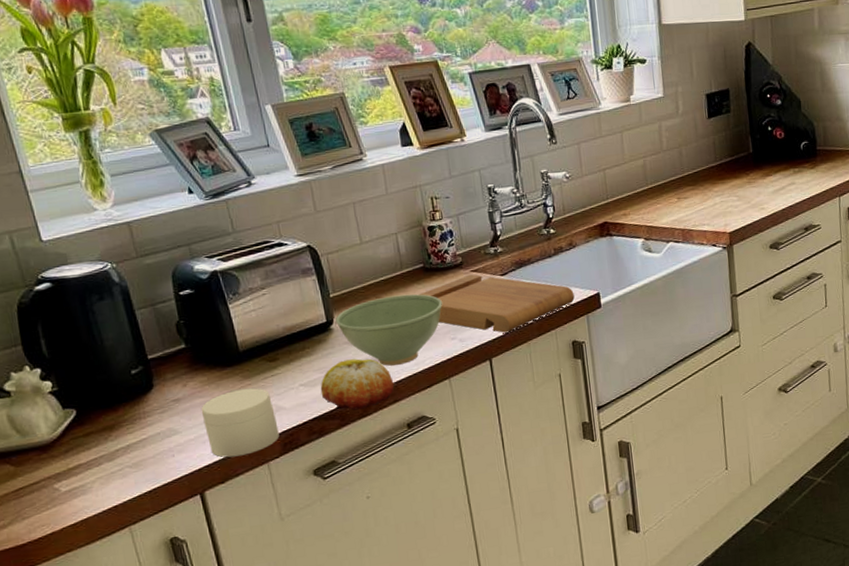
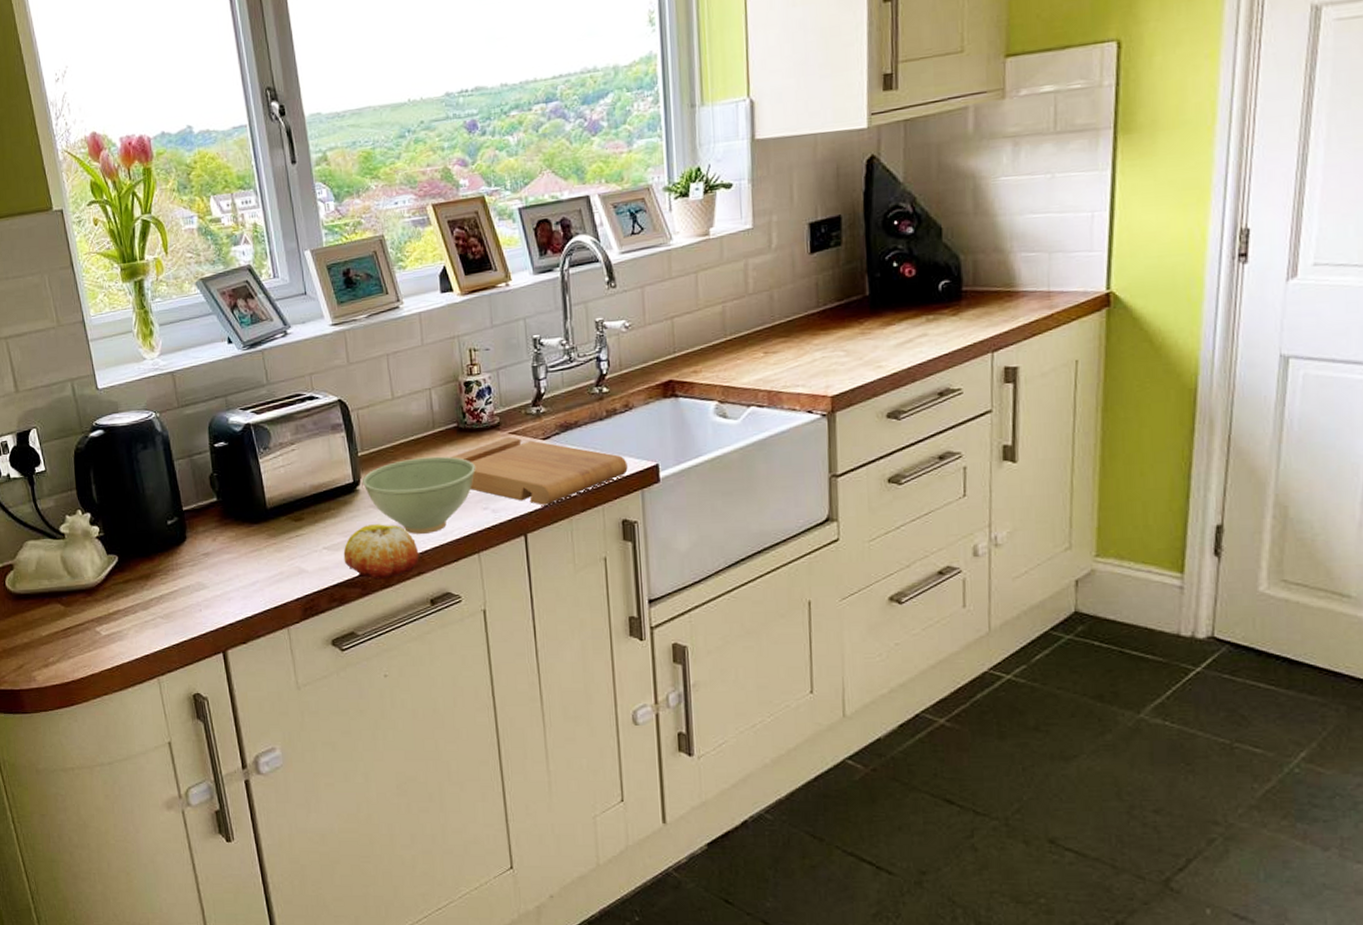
jar: present [201,388,280,458] -> none [228,548,301,618]

